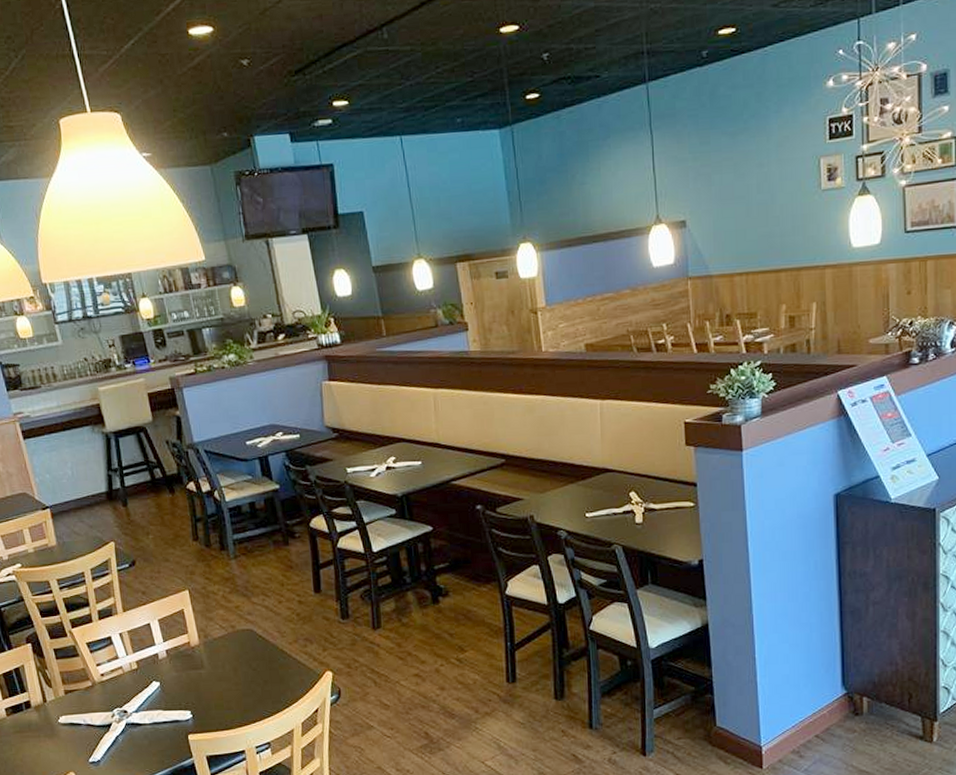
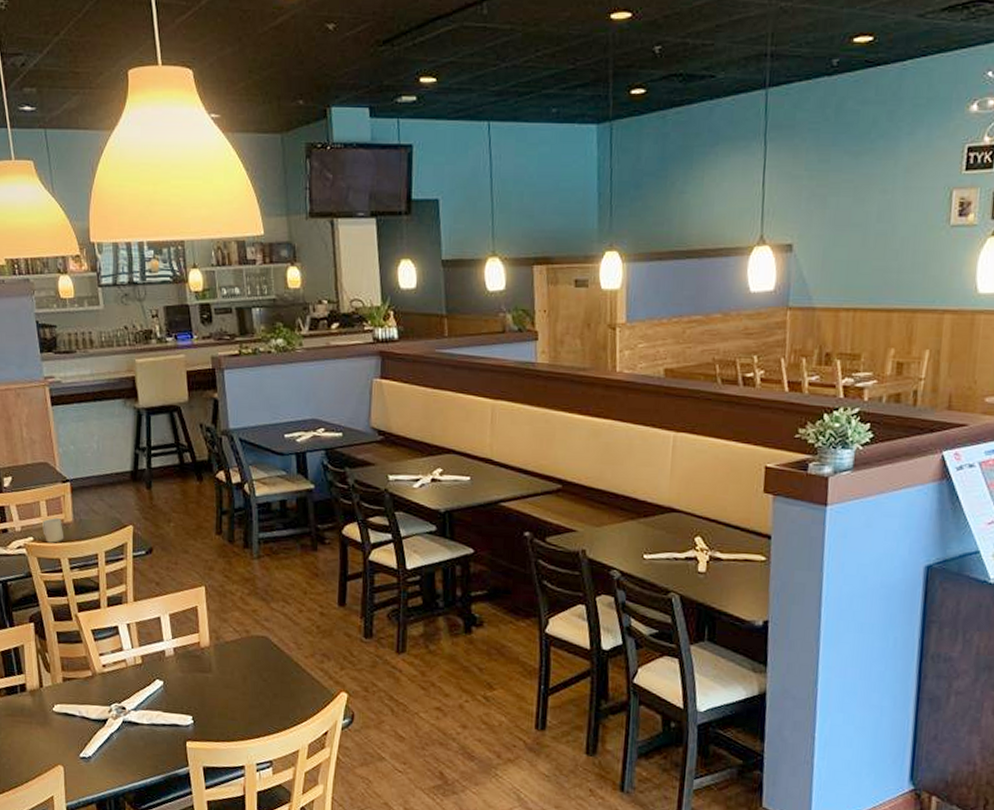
cup: none [28,543,51,567] -> present [42,518,64,543]

